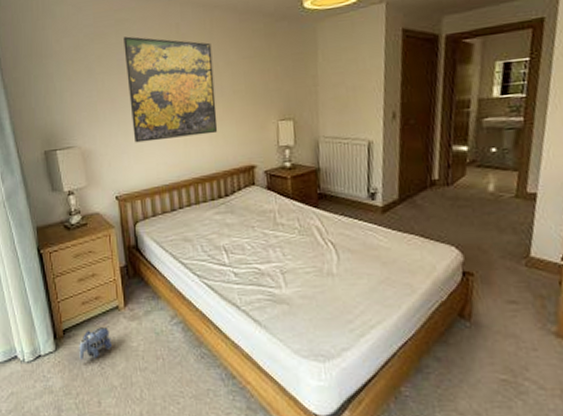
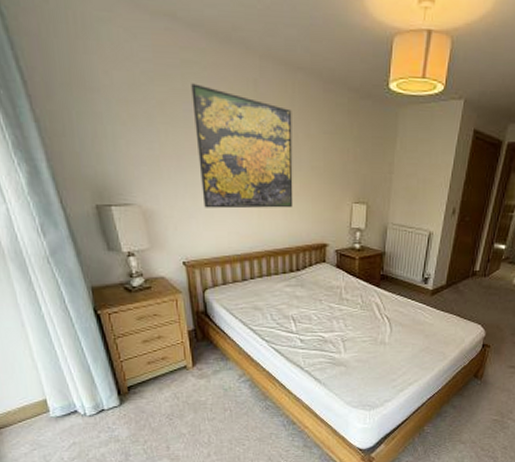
plush toy: present [79,326,112,361] -> none [145,383,180,413]

